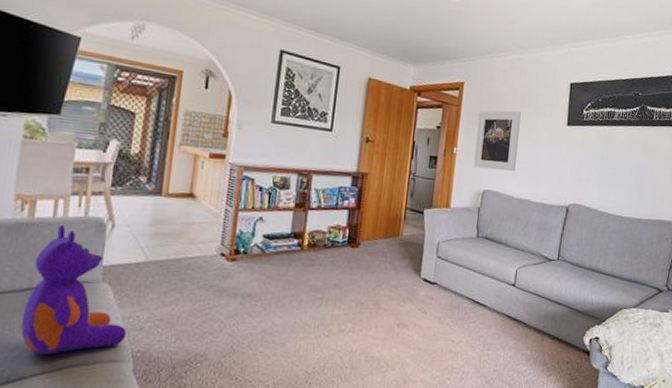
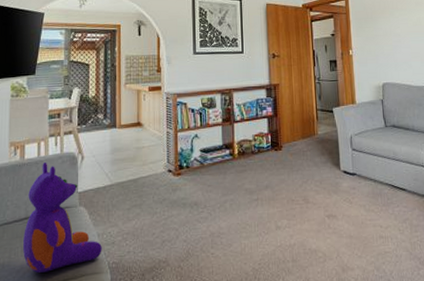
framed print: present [473,110,521,172] -> none [366,9,409,65]

